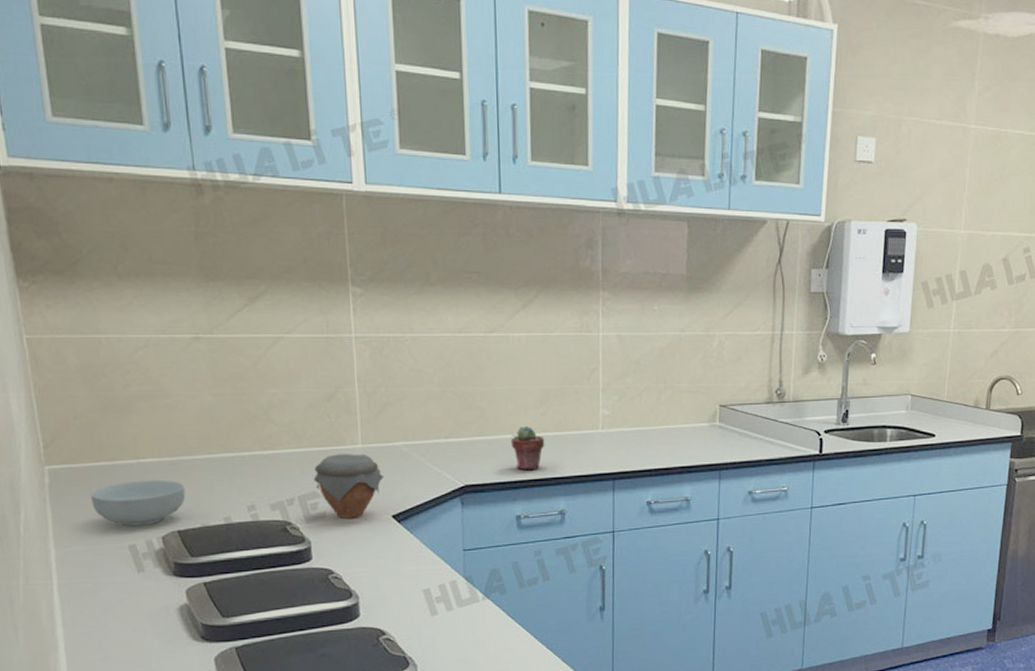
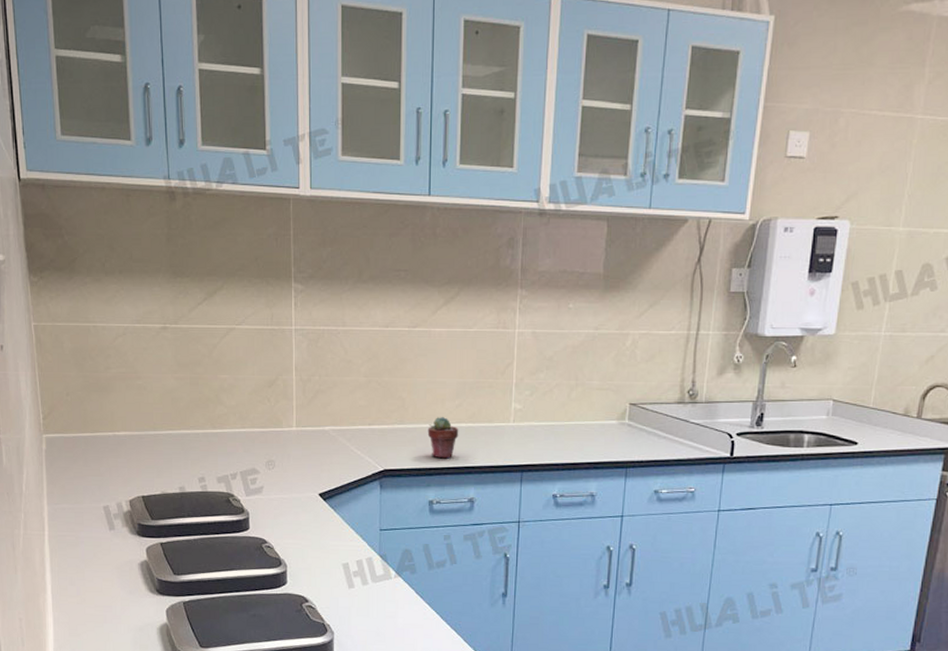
cereal bowl: present [91,479,186,526] -> none [77,450,150,490]
jar: present [313,454,384,519] -> none [254,435,313,494]

